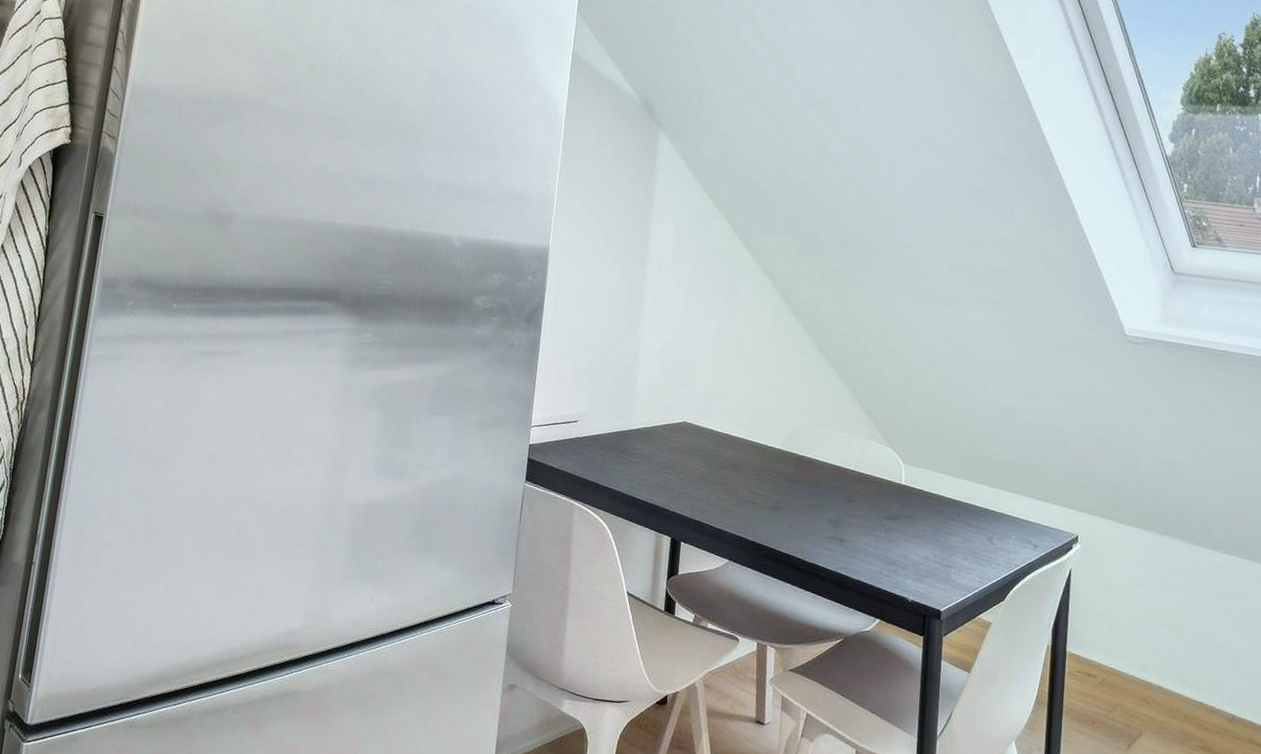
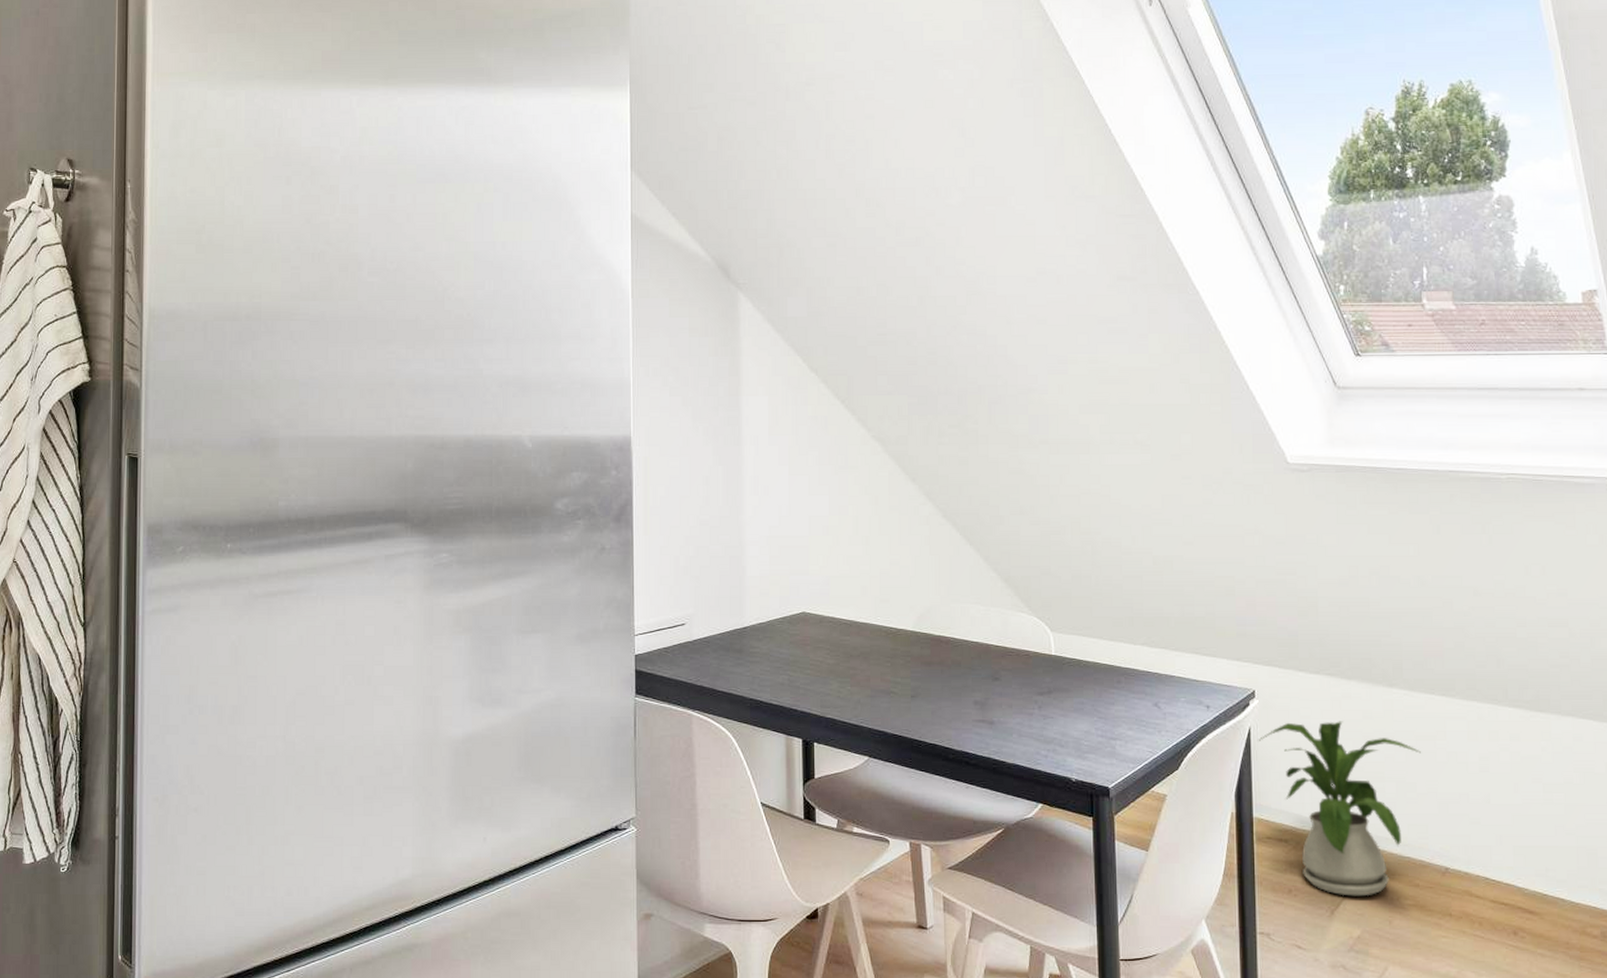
house plant: none [1077,567,1220,735] -> present [1258,721,1421,897]

